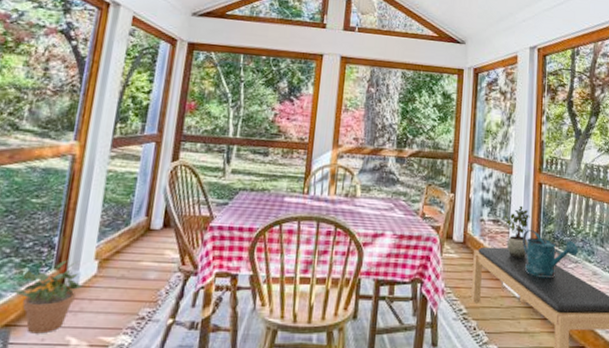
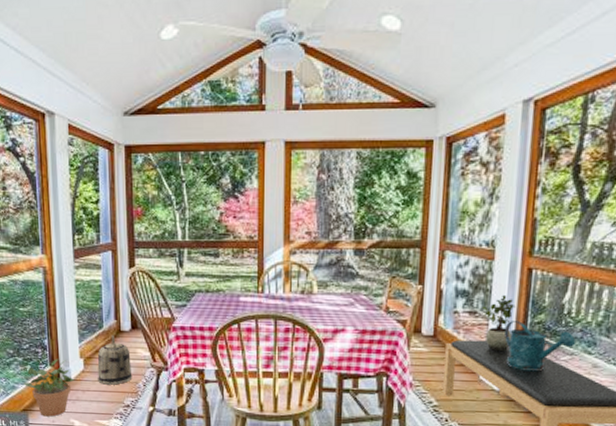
basket: none [111,233,157,293] -> present [97,335,133,385]

